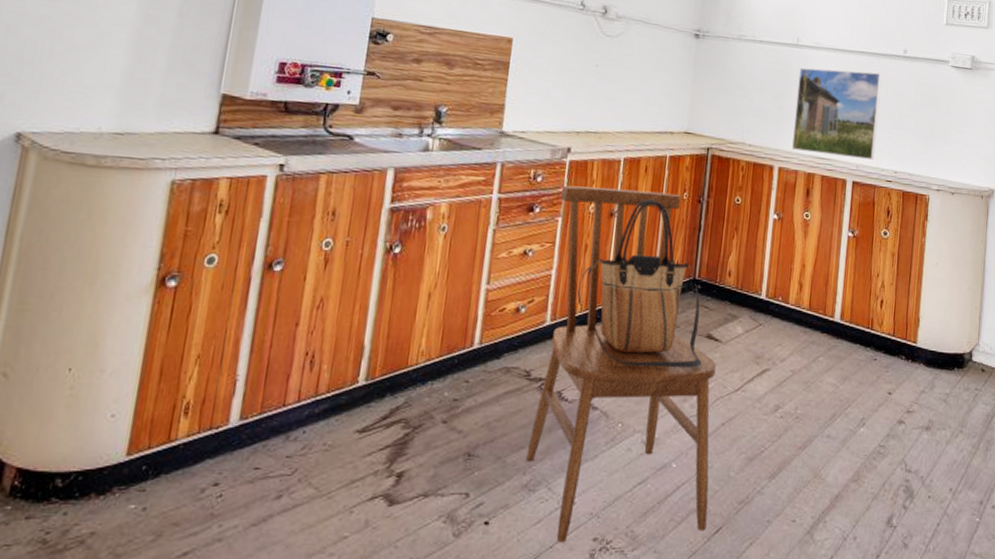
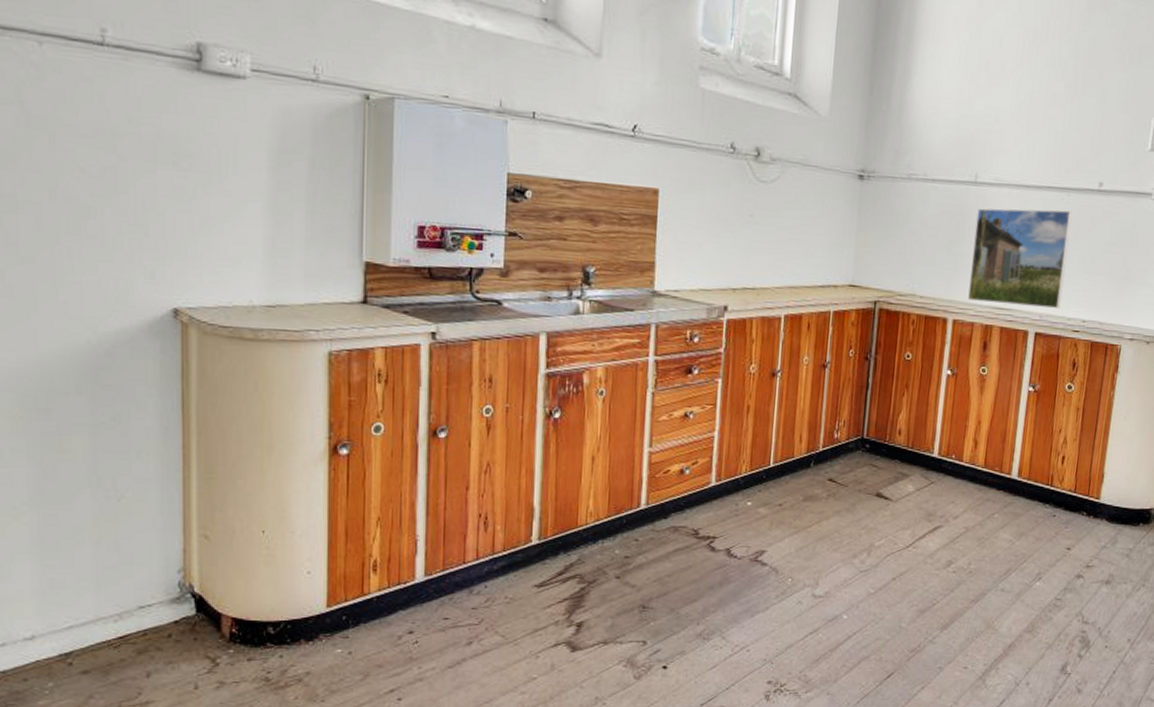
dining chair: present [526,185,716,543] -> none [699,345,886,685]
tote bag: present [577,199,702,369] -> none [742,358,872,526]

